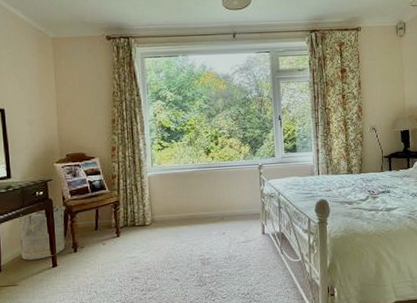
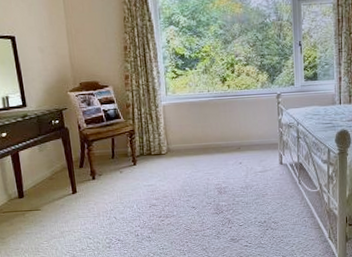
laundry hamper: present [20,205,66,260] -> none [38,134,84,187]

